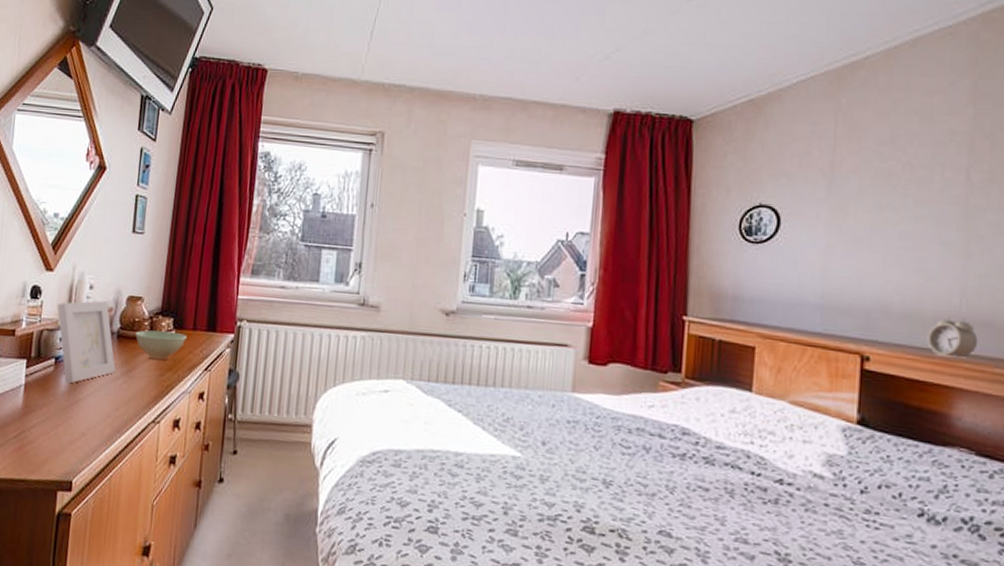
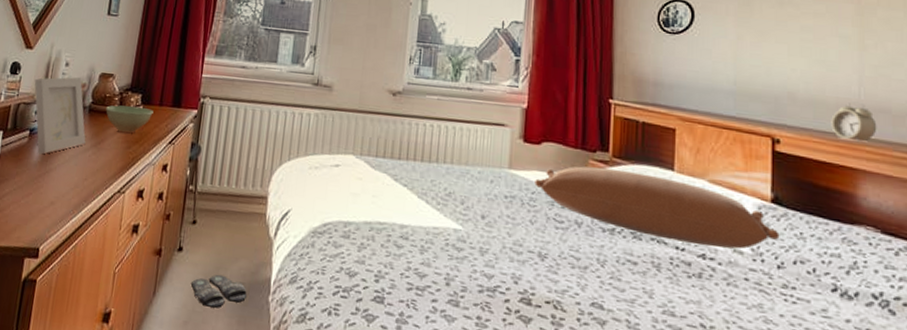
slippers: none [234,505,293,540] -> present [191,274,247,308]
pillow: none [600,388,865,474] -> present [534,166,780,250]

